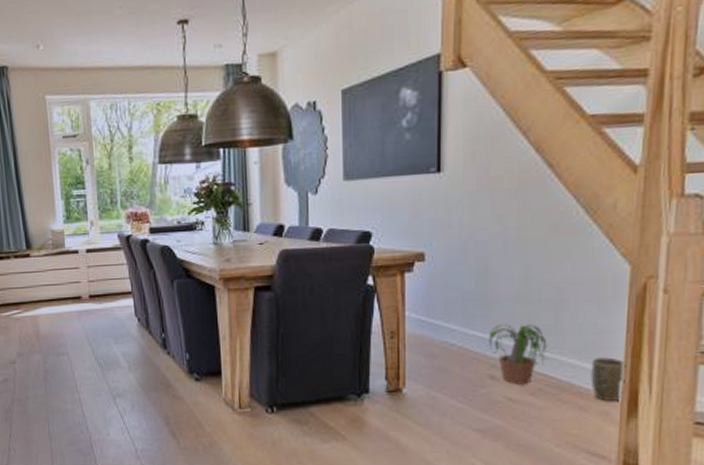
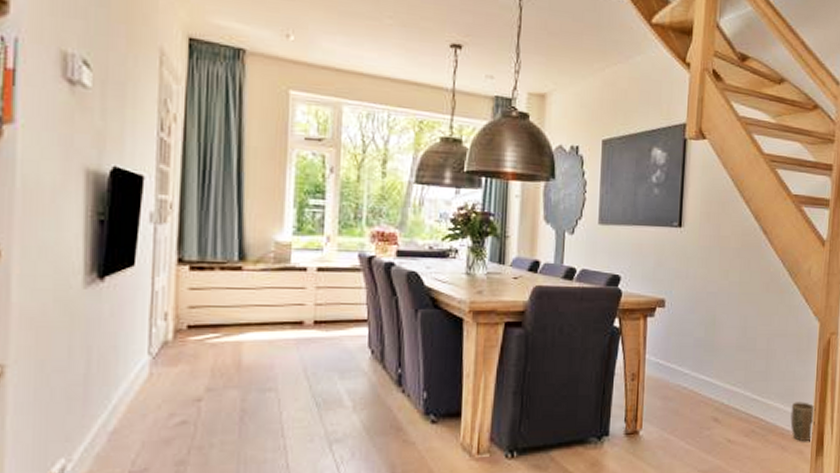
potted plant: present [485,324,549,385] -> none [711,369,760,426]

